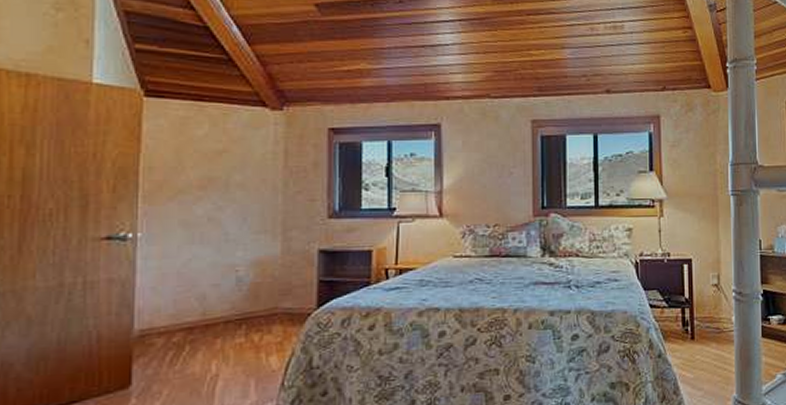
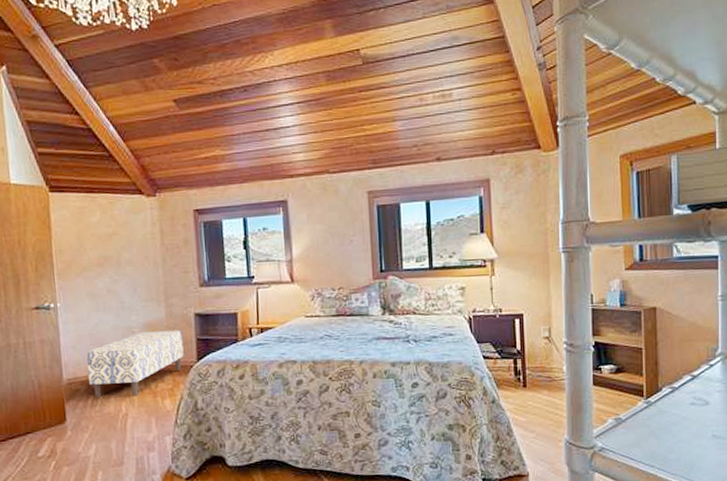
bench: none [170,269,301,354] -> present [87,330,184,398]

